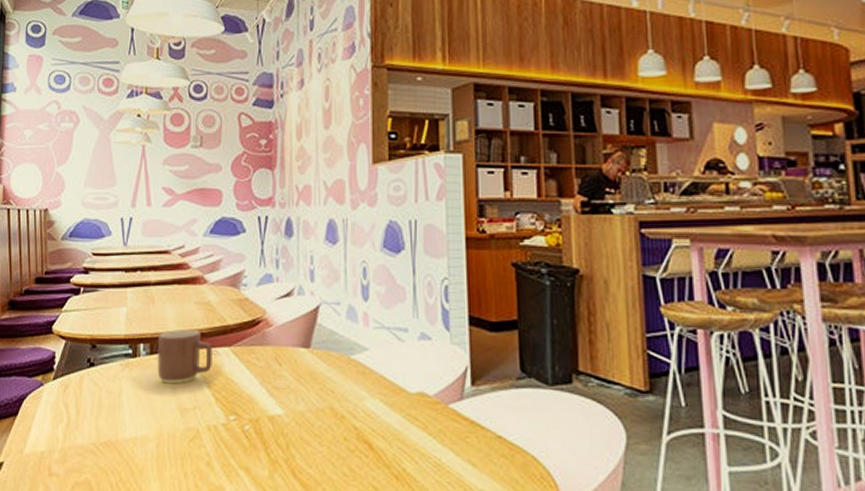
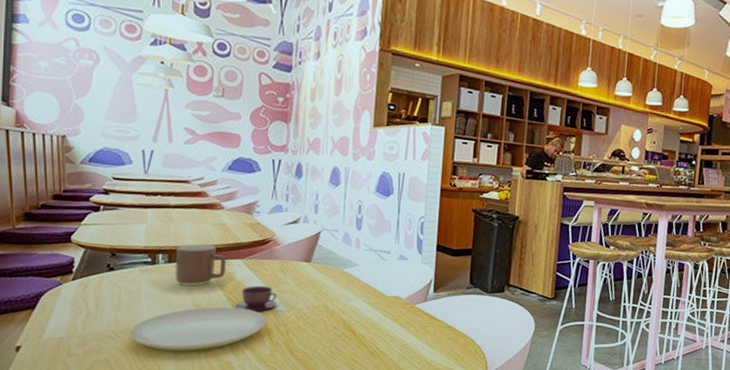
plate: none [111,410,262,472] -> present [130,306,267,352]
teacup: none [225,381,274,416] -> present [235,285,278,311]

